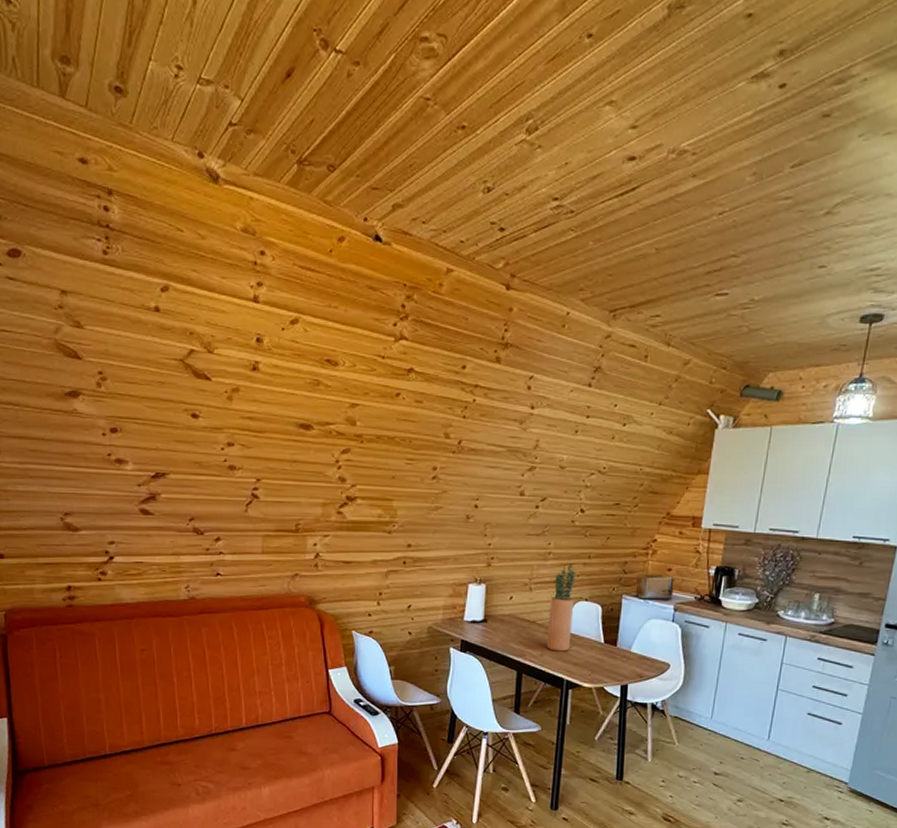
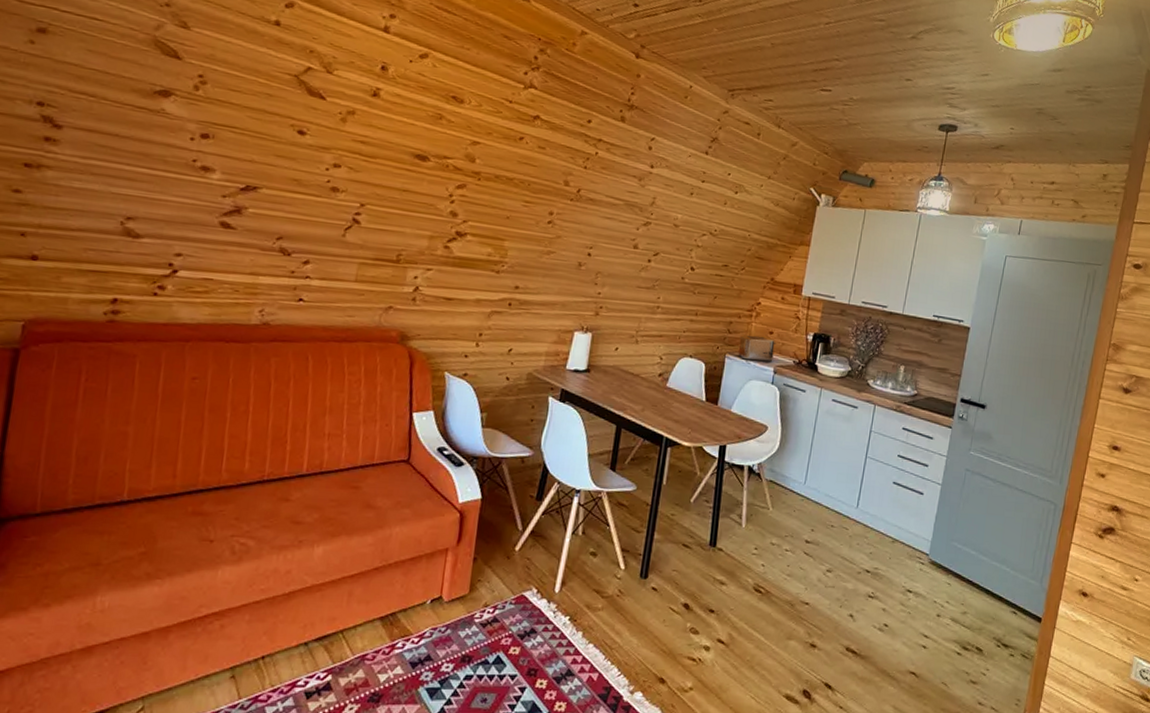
vase: present [546,563,576,652] -> none [648,319,683,408]

